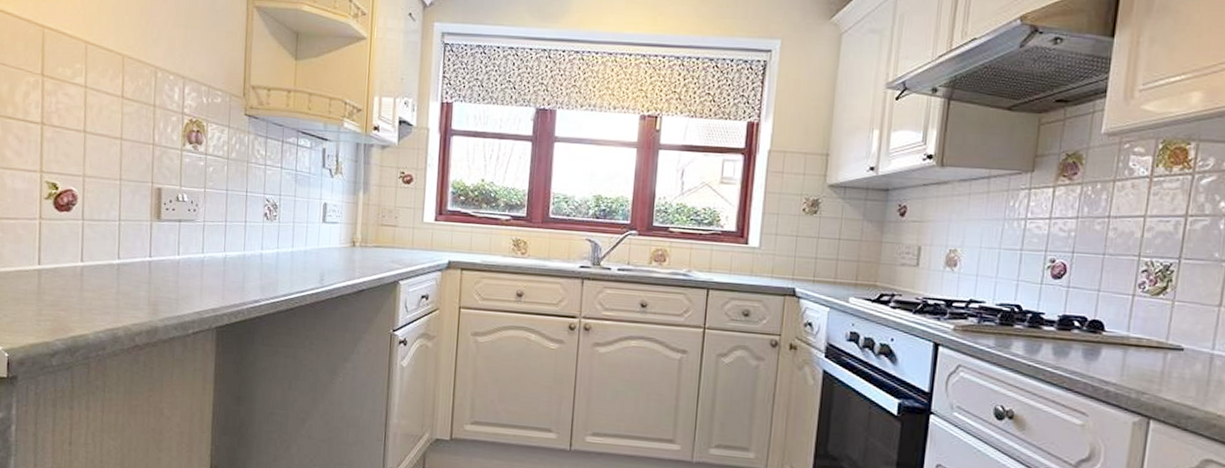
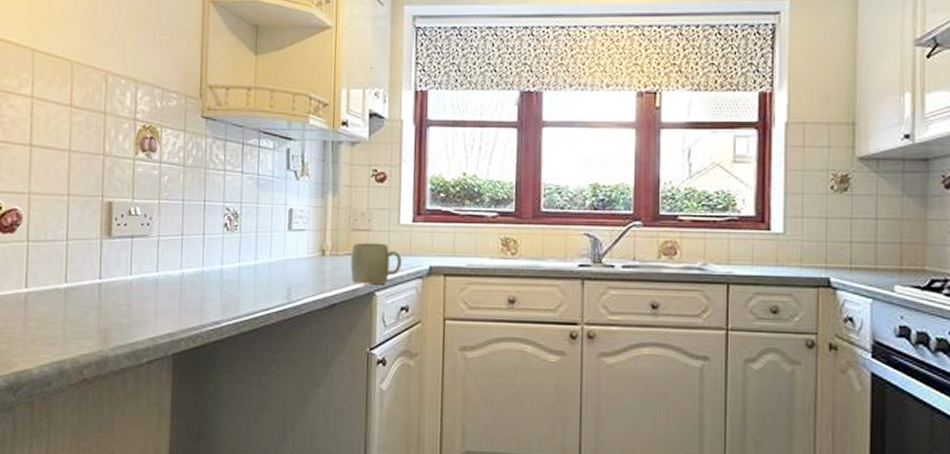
mug: none [378,236,424,275] -> present [350,242,402,285]

